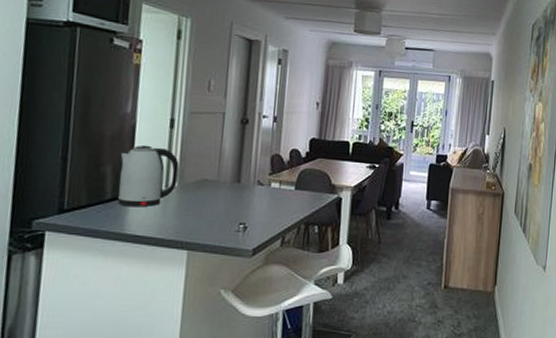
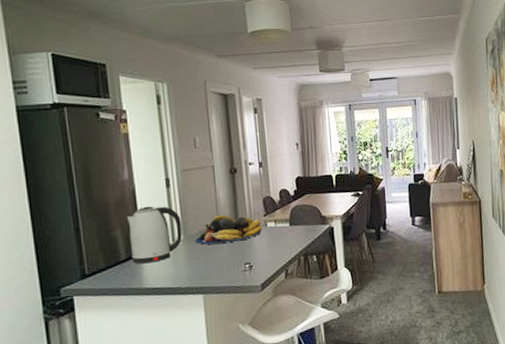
fruit bowl: none [190,166,265,198] -> present [195,214,262,245]

